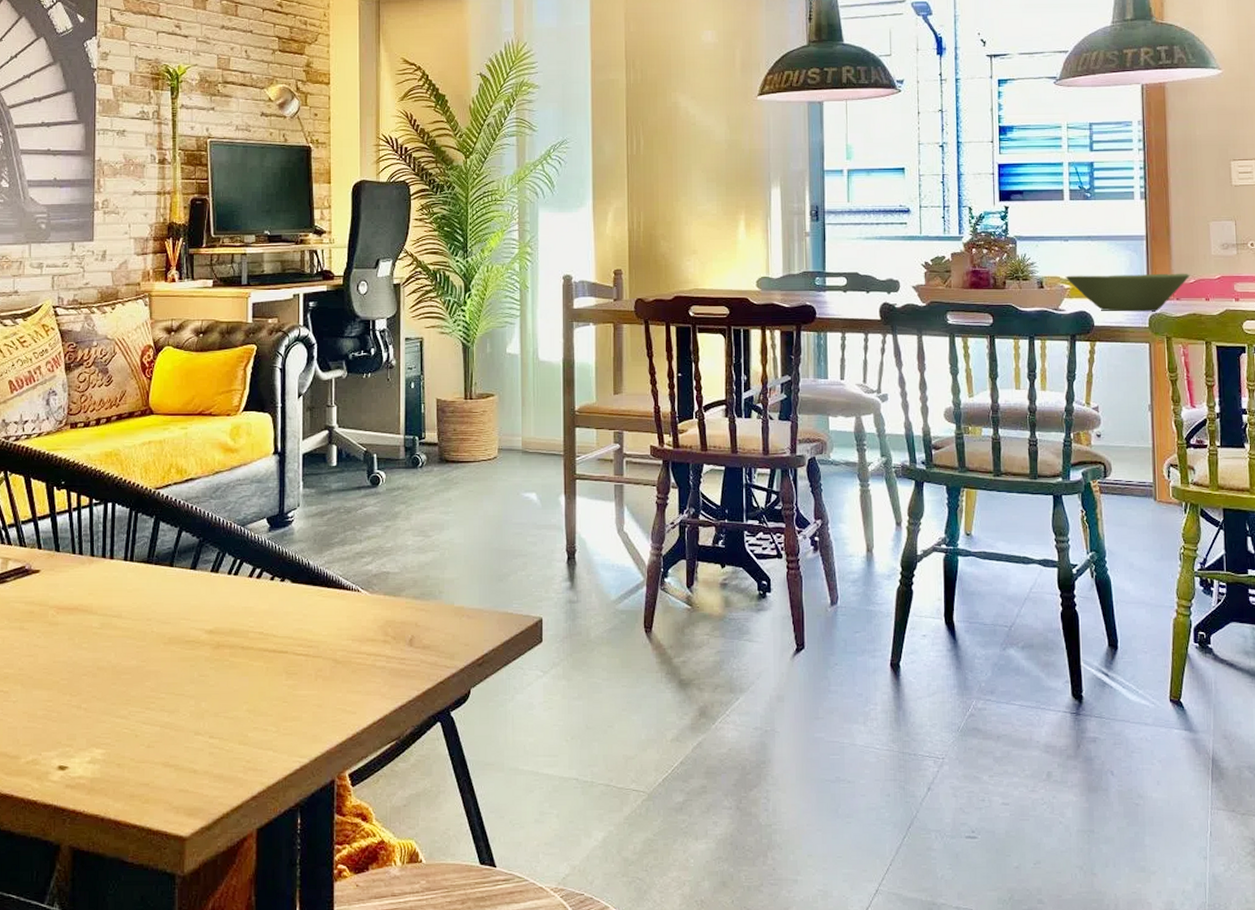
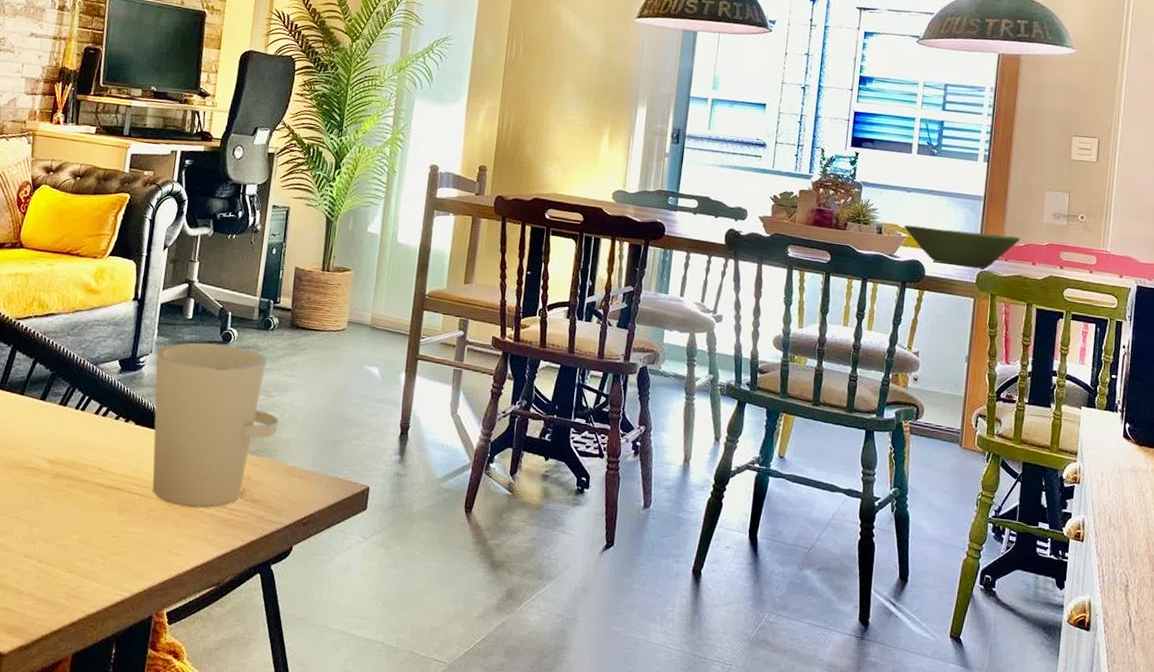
cup: none [304,489,440,662] -> present [152,342,279,509]

